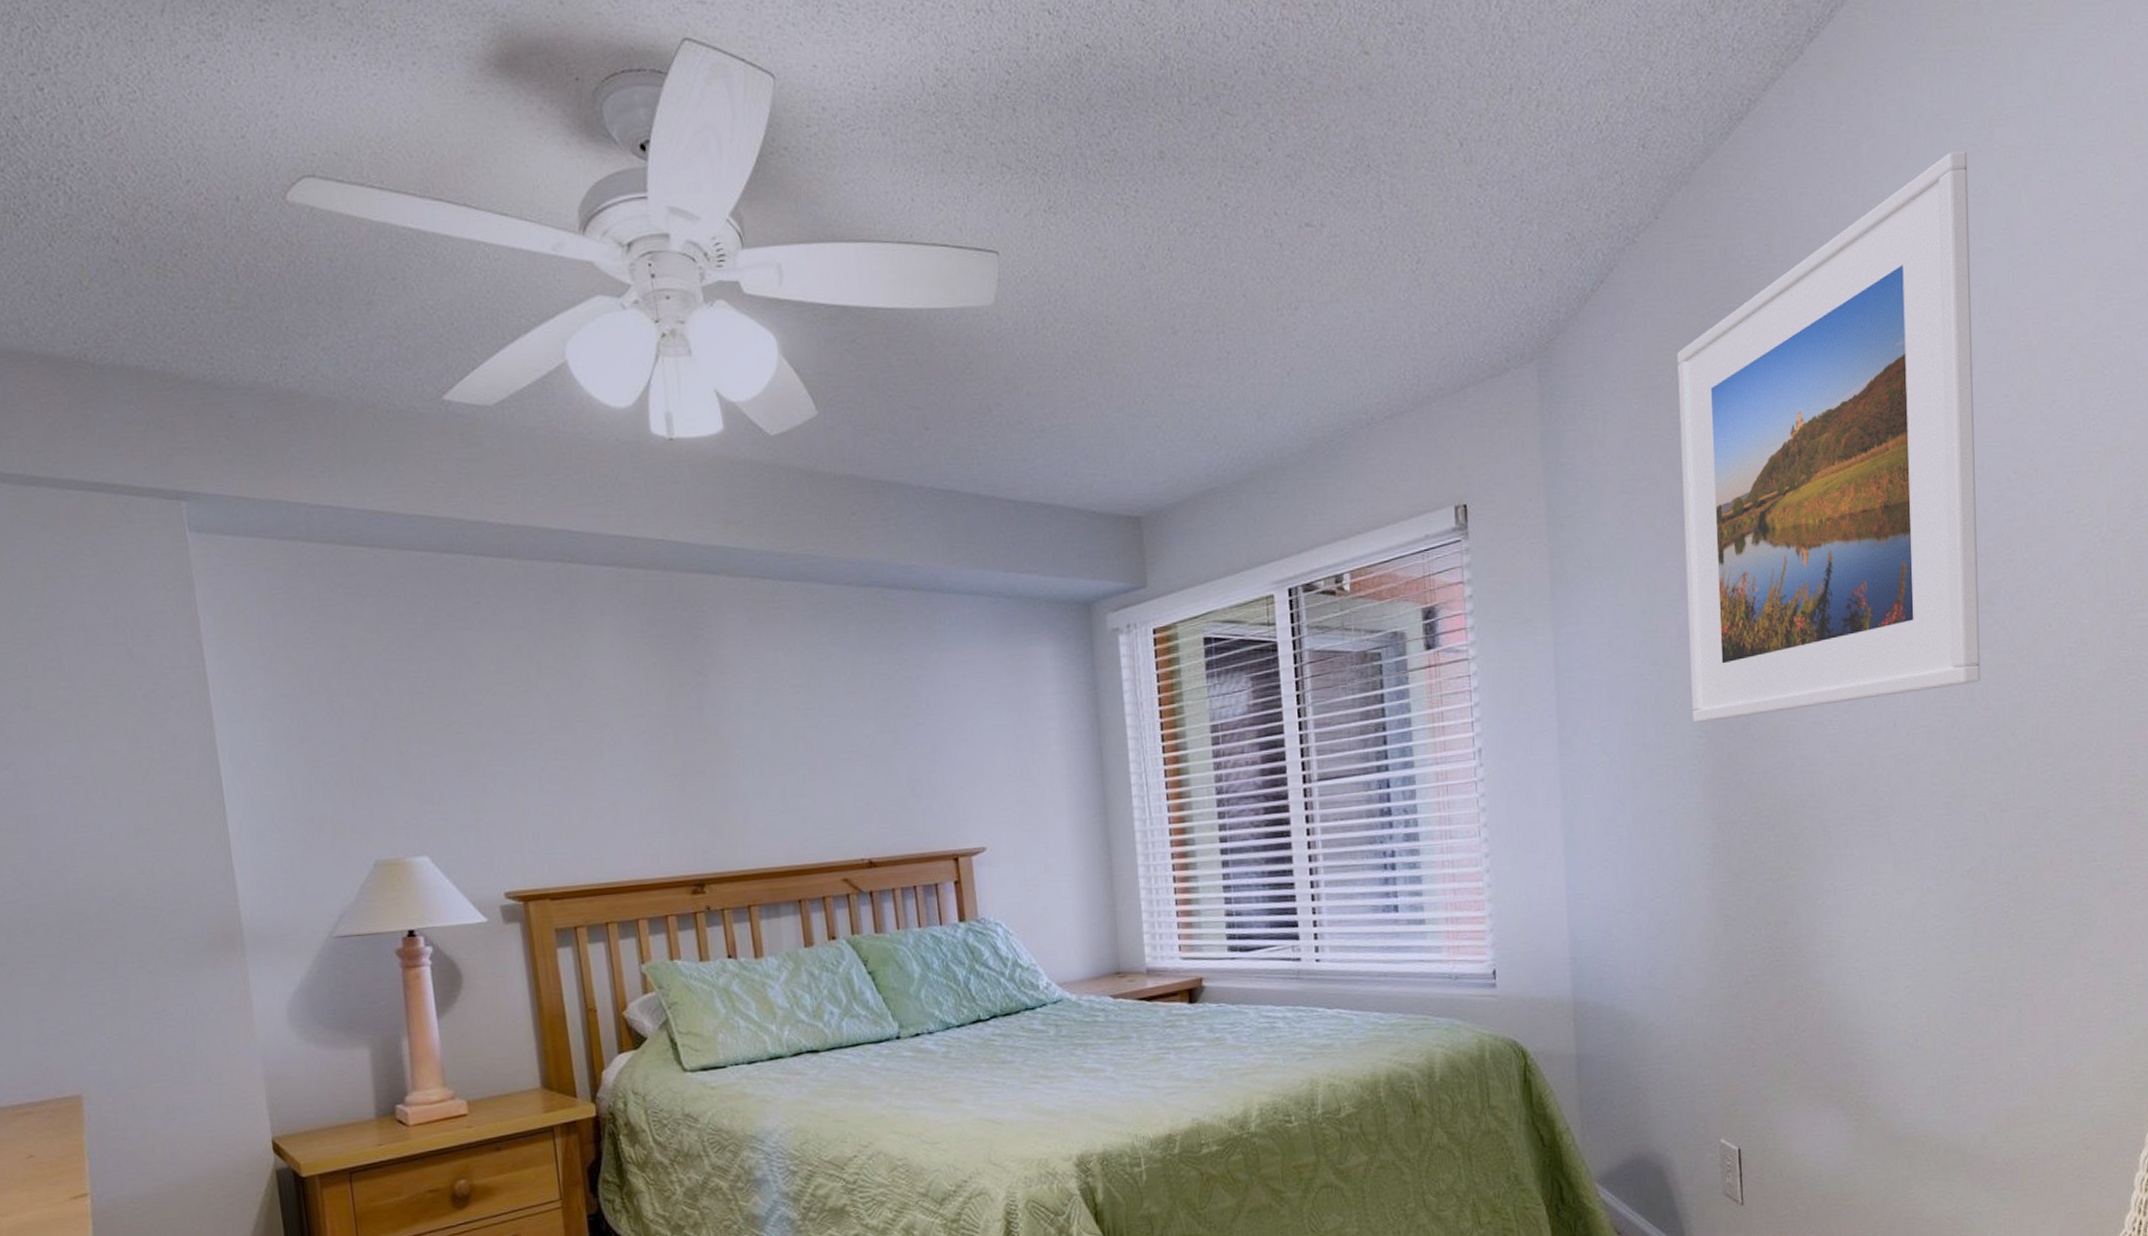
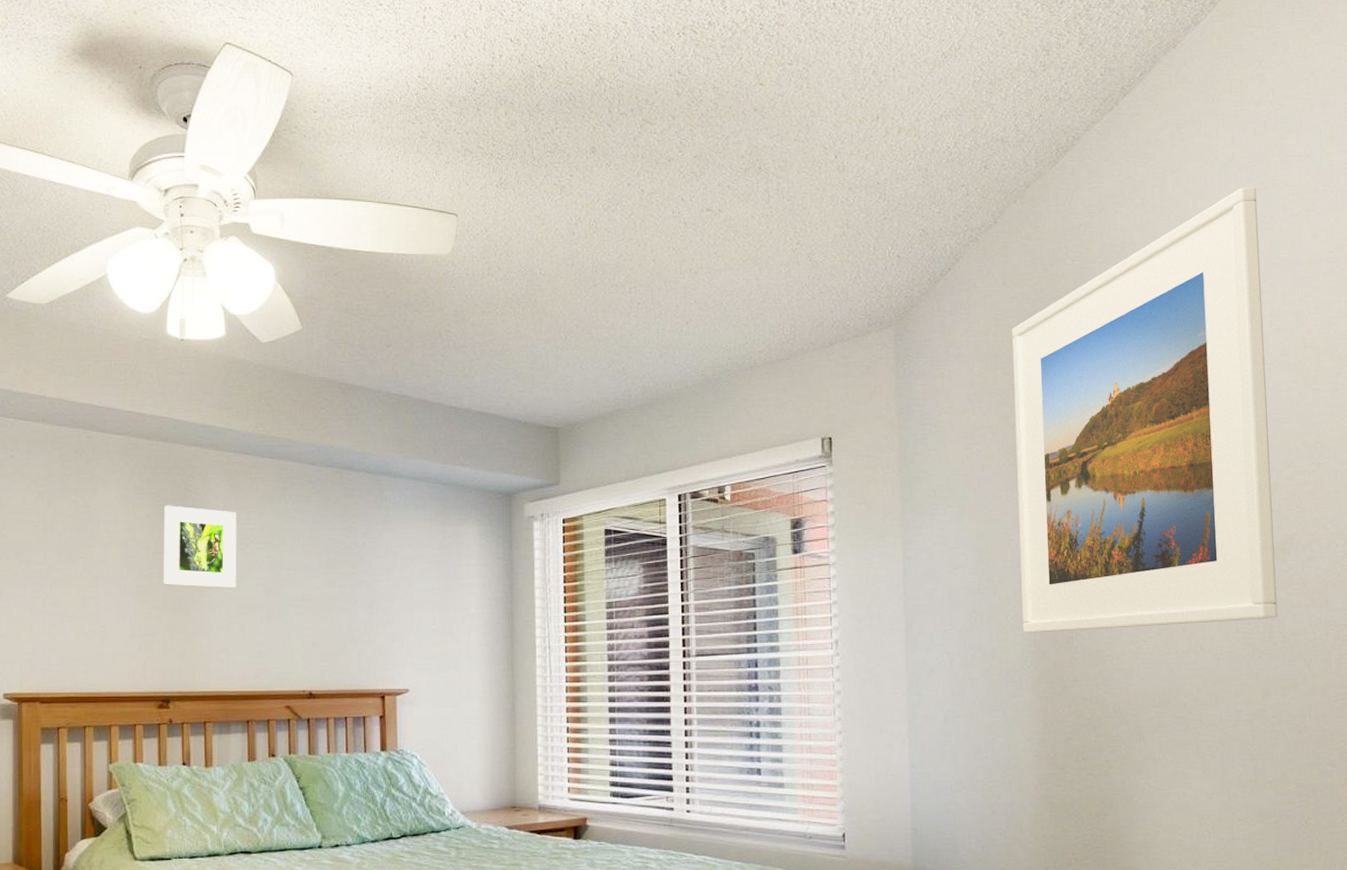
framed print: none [672,648,770,747] -> present [164,505,237,589]

